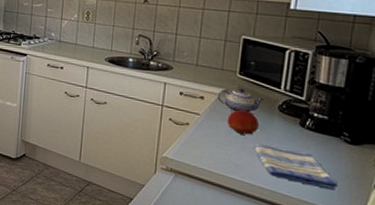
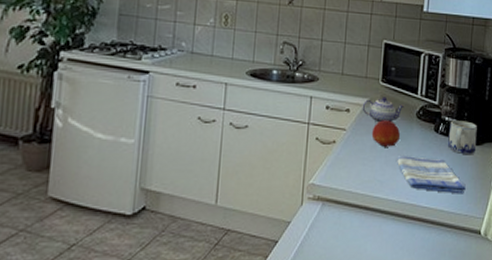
mug: none [316,117,355,154] -> present [448,121,477,155]

